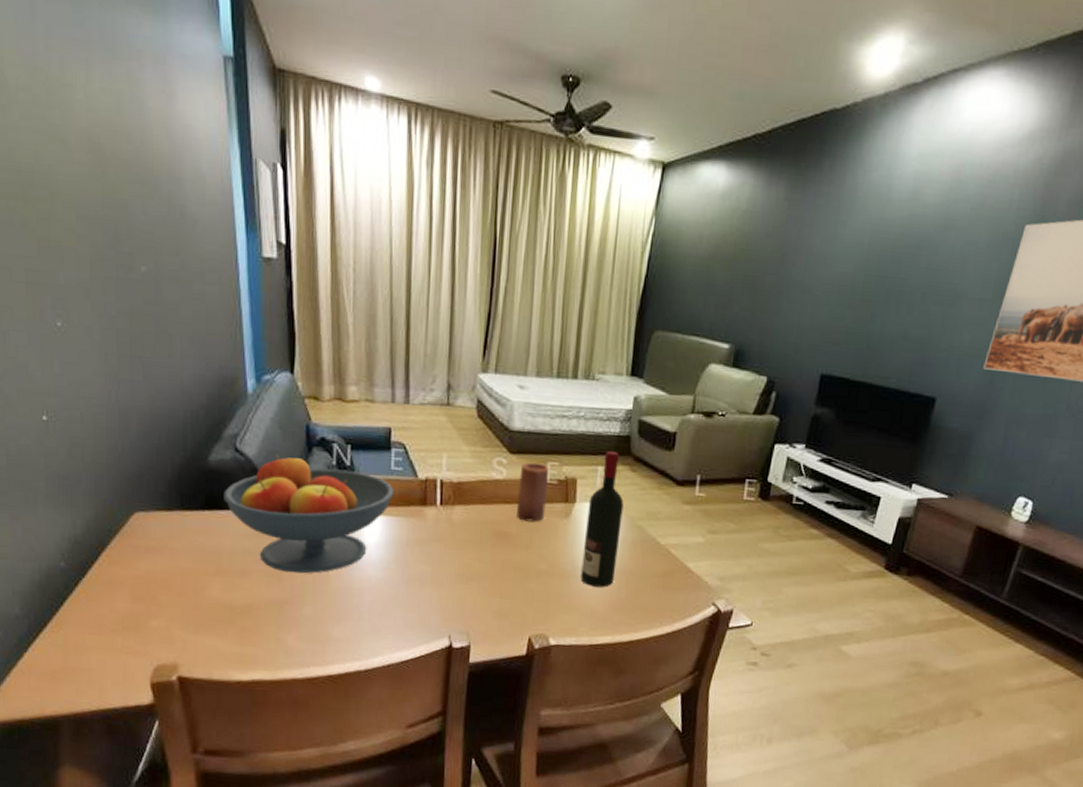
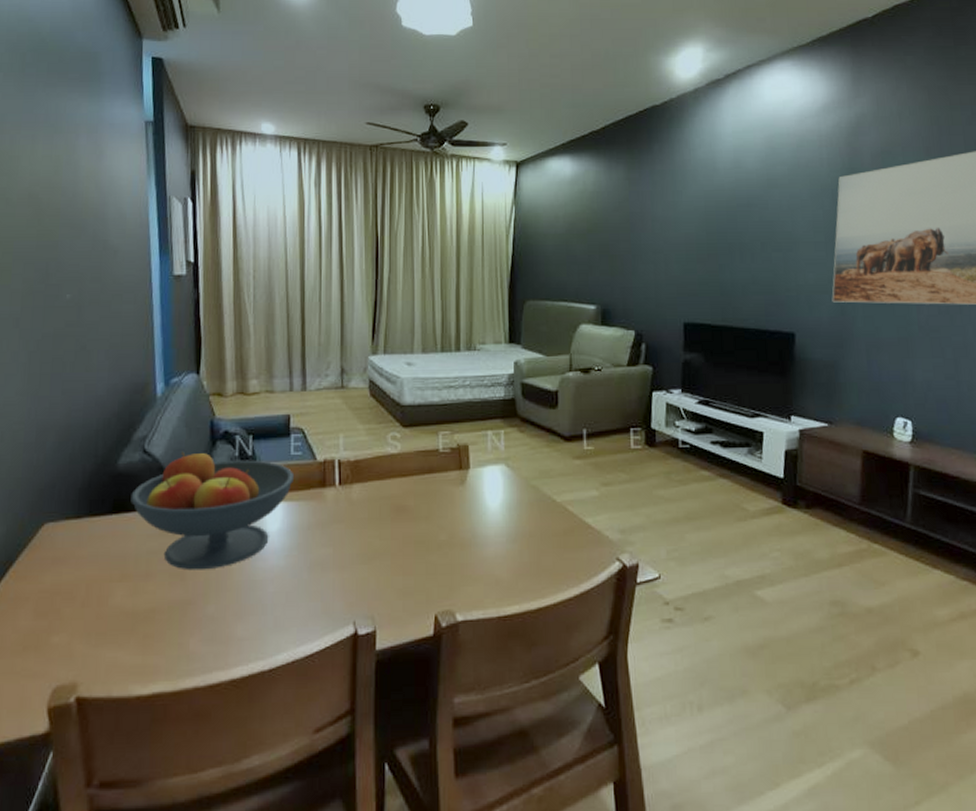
candle: present [516,462,550,522] -> none [412,433,442,493]
wine bottle: present [581,451,624,587] -> none [481,415,516,553]

